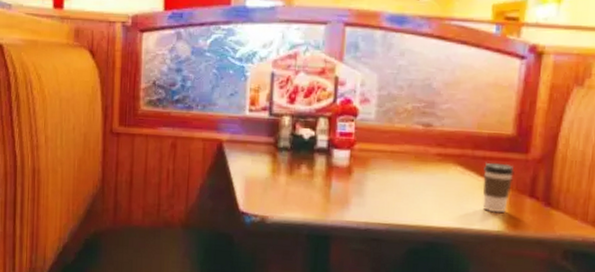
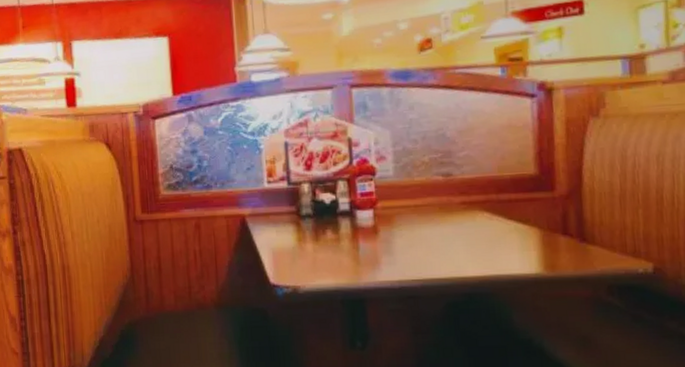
coffee cup: present [482,162,514,213] -> none [511,203,543,256]

